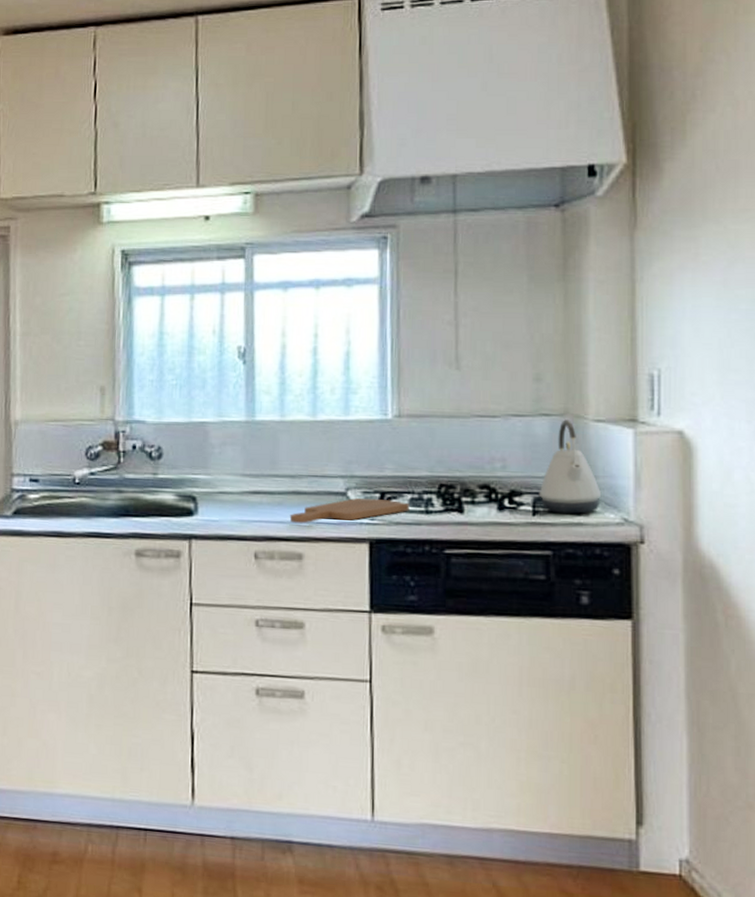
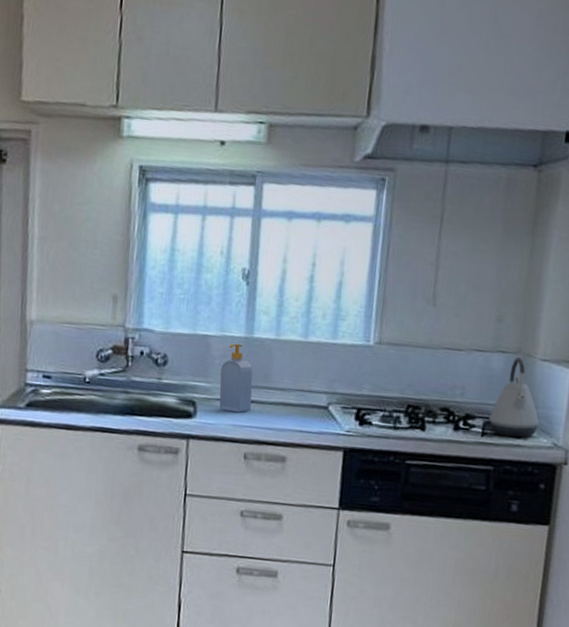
soap bottle: none [221,429,259,506] -> present [219,343,253,413]
cutting board: present [289,497,410,524] -> none [277,411,381,432]

